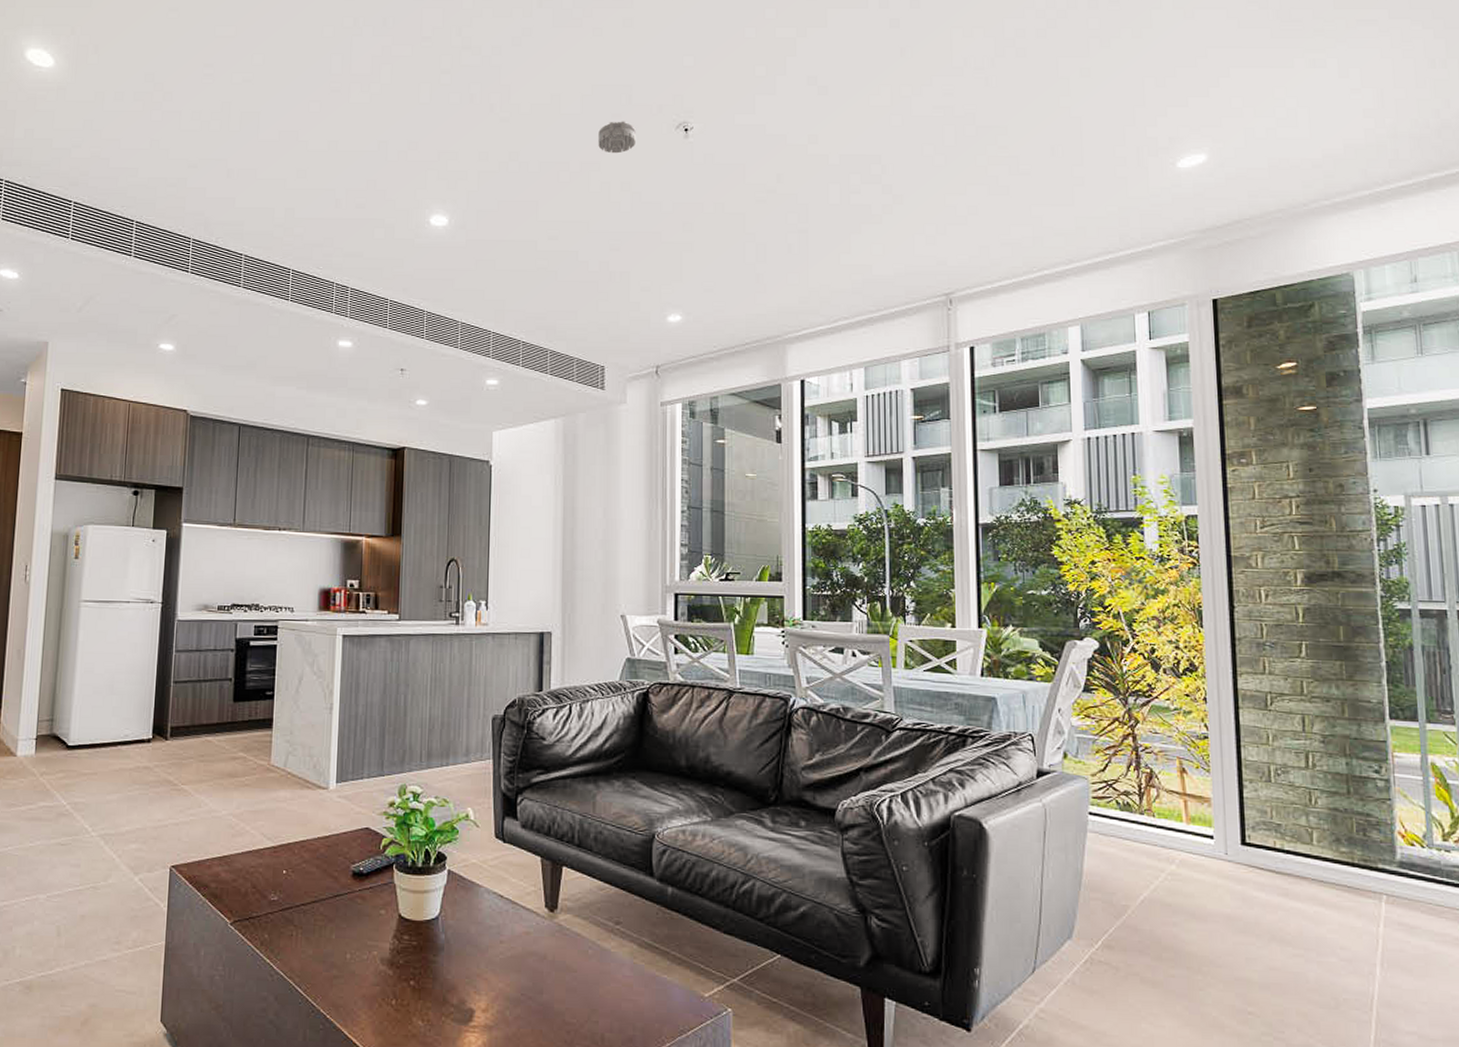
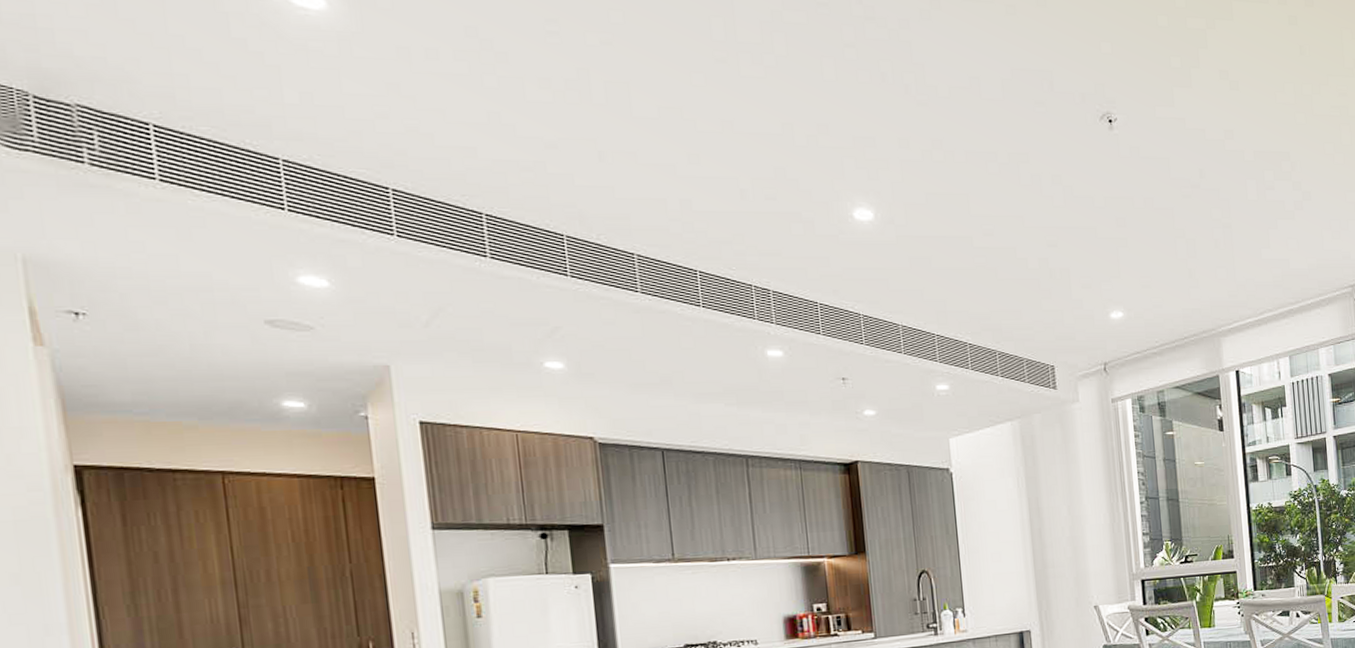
smoke detector: present [598,121,636,154] -> none [1023,109,1062,144]

